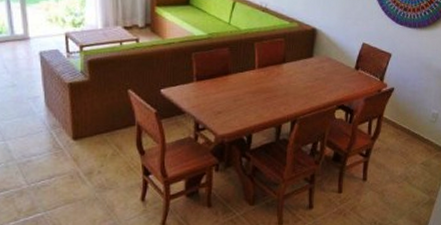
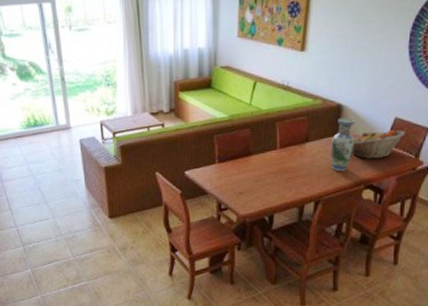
vase: none [306,41,328,92] -> present [330,117,355,171]
fruit basket: none [325,54,371,81] -> present [352,130,405,159]

